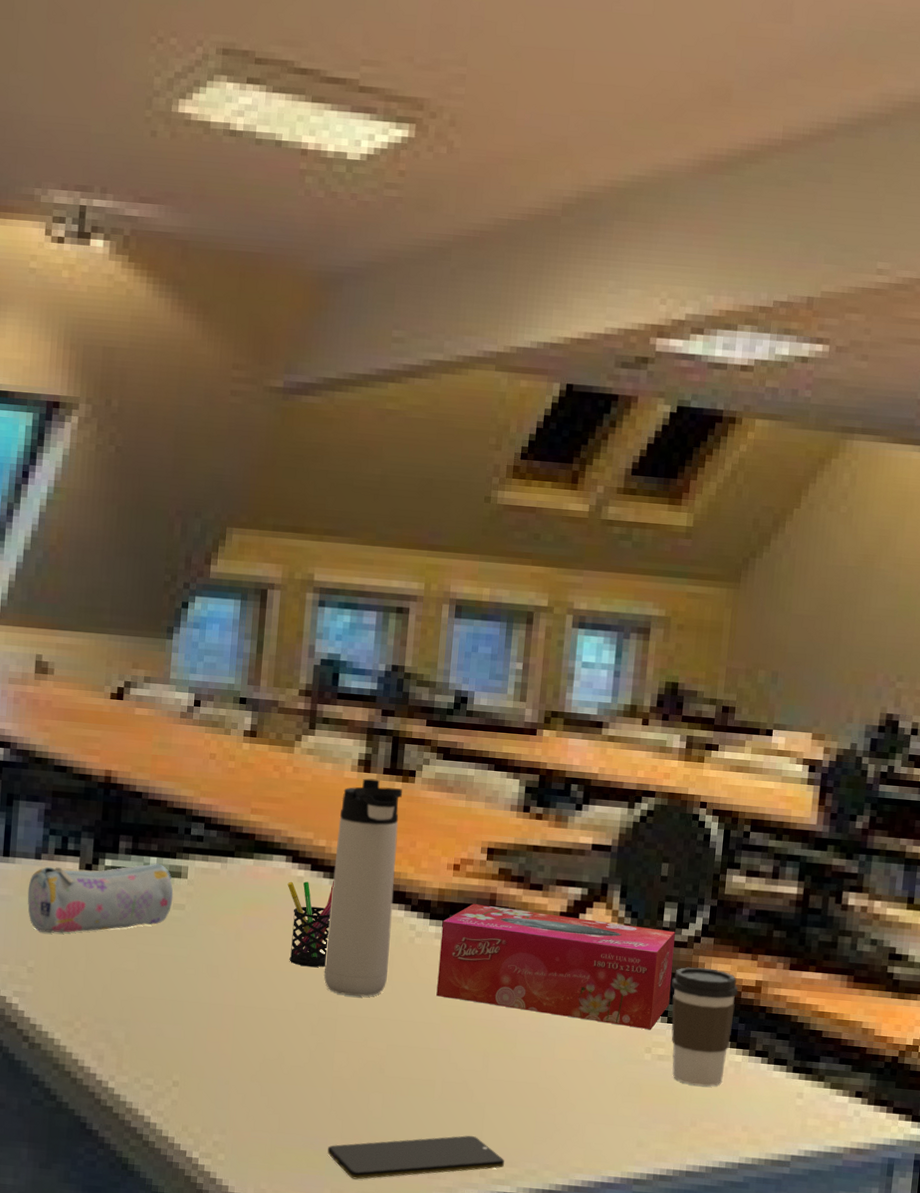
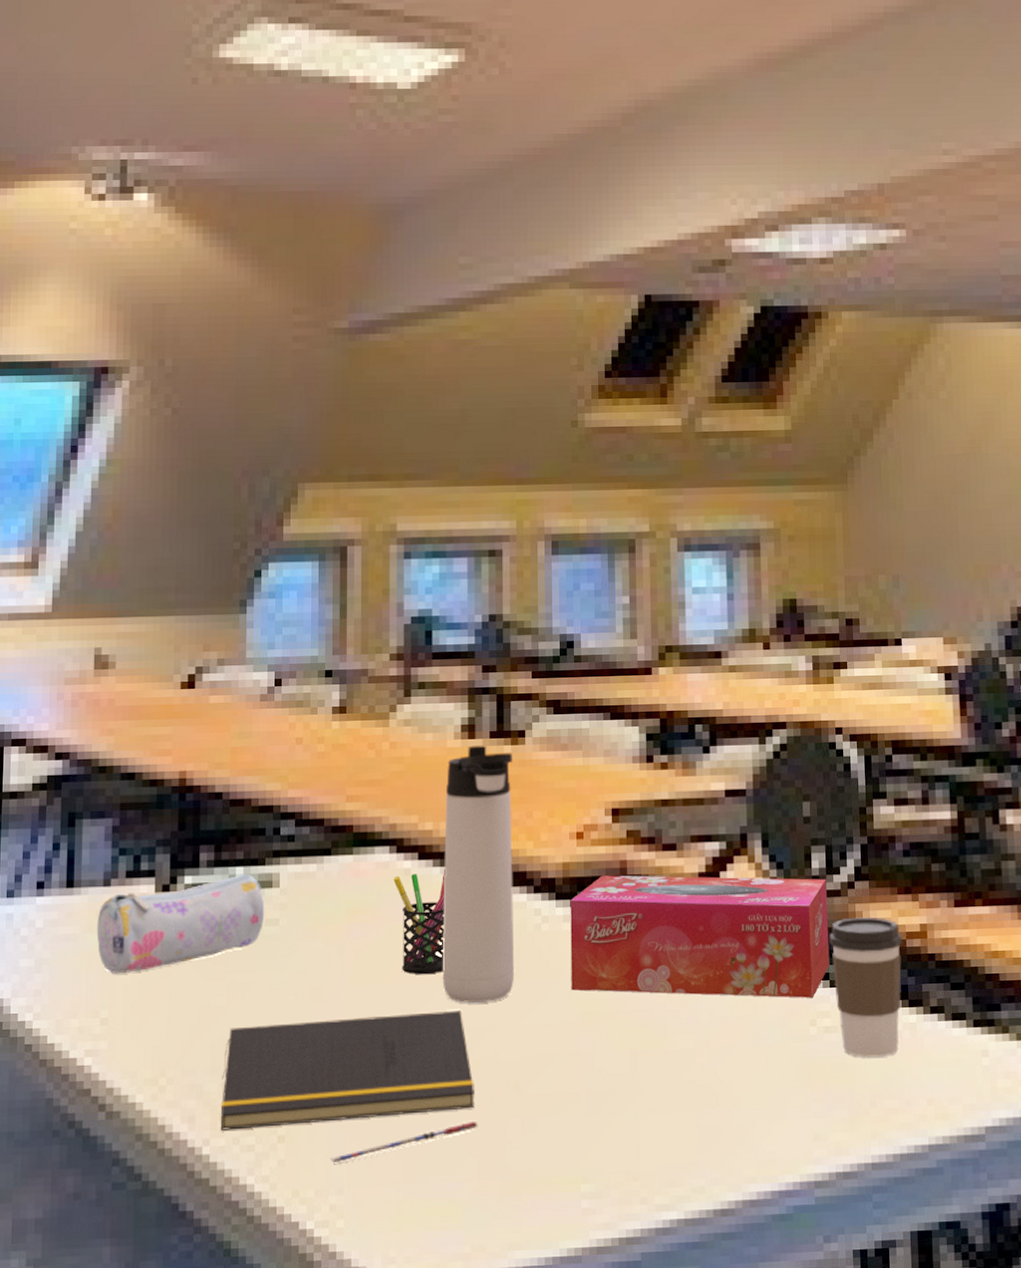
notepad: none [125,989,345,1081] -> present [221,1010,474,1131]
pen: none [217,1091,345,1110] -> present [331,1120,478,1165]
smartphone: present [327,1135,504,1180] -> none [464,1154,667,1229]

